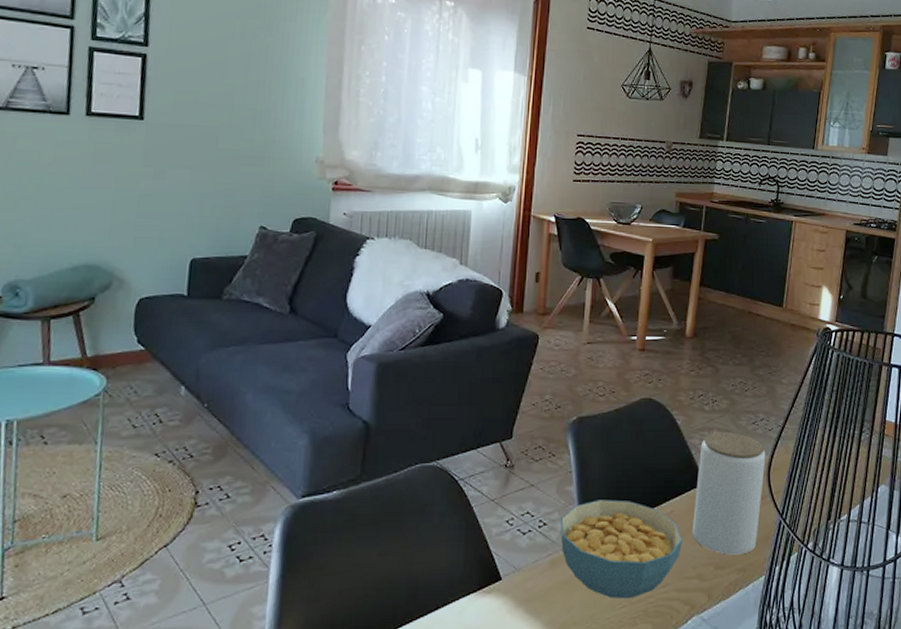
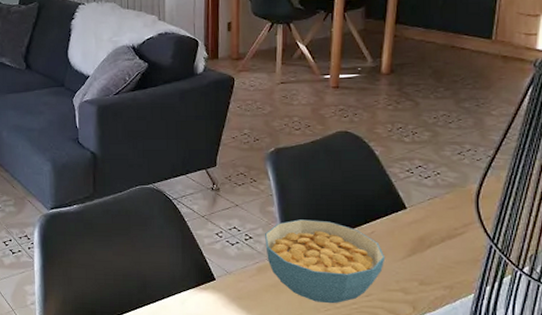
jar: present [692,432,766,555] -> none [394,162,474,274]

